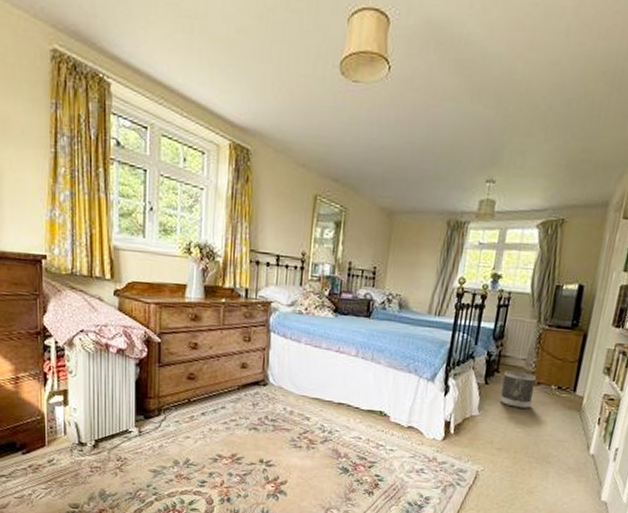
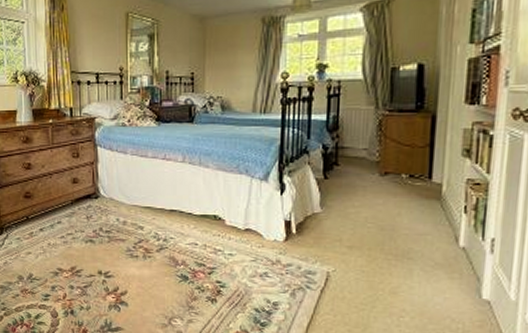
wastebasket: present [500,370,537,409] -> none [343,162,383,201]

